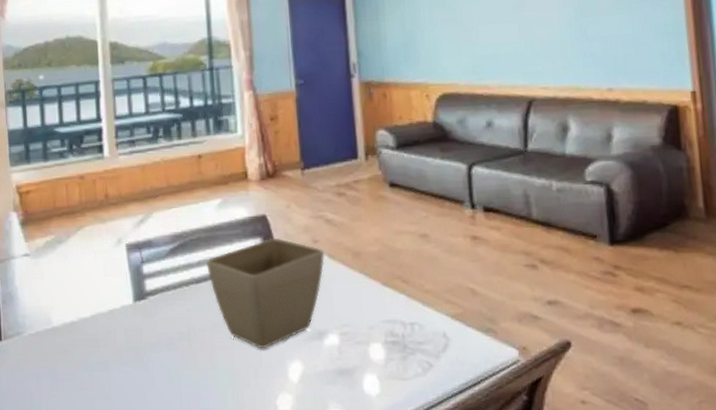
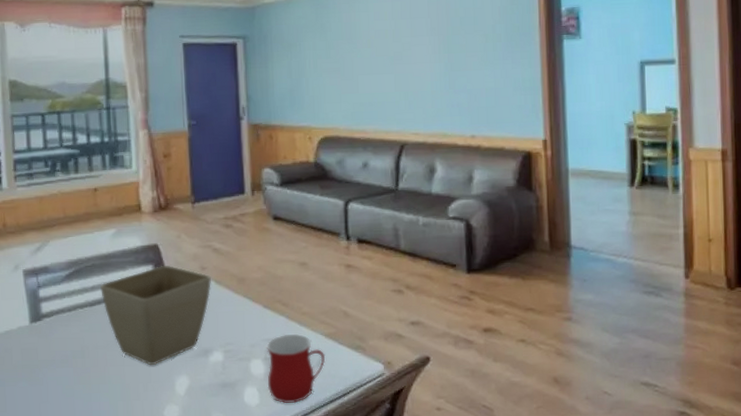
mug: none [386,315,452,394] -> present [267,334,326,404]

